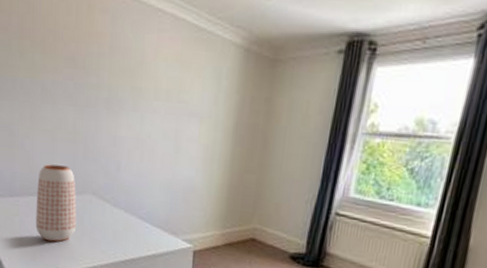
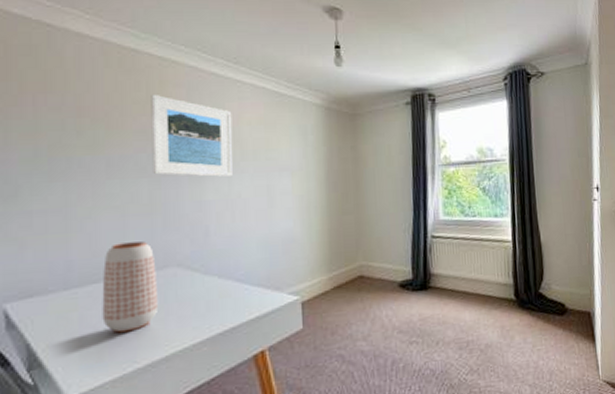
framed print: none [77,19,150,116] -> present [151,94,233,177]

